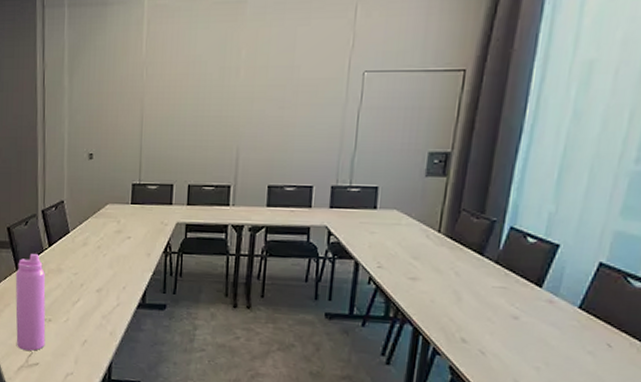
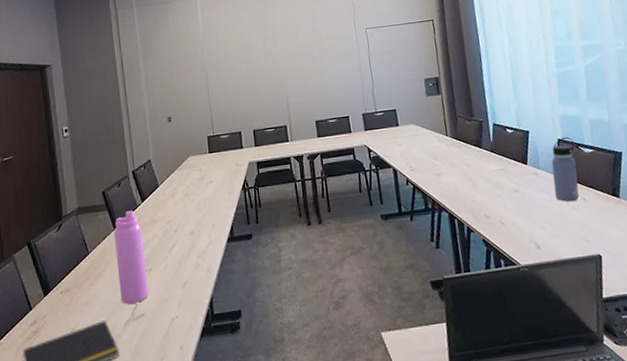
water bottle: none [568,261,623,346] -> present [551,136,580,202]

